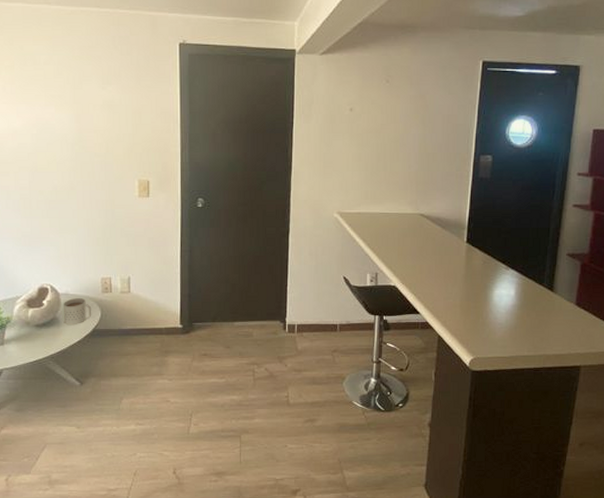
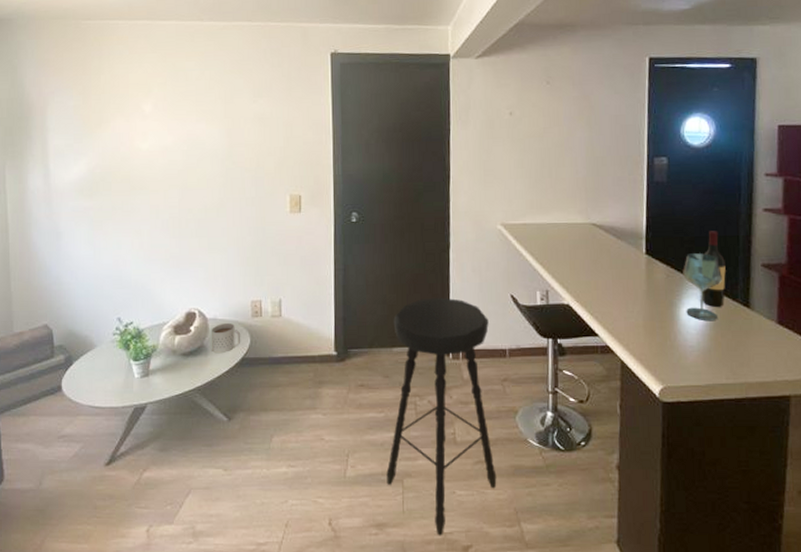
music stool: none [226,278,324,482] -> present [386,297,497,536]
wine glass: none [498,243,532,301] -> present [683,253,722,320]
wine bottle: none [513,223,536,290] -> present [702,231,726,307]

